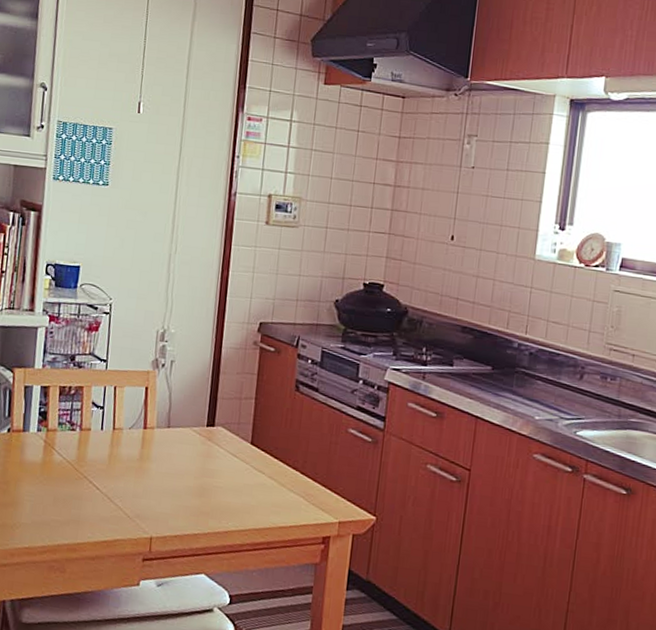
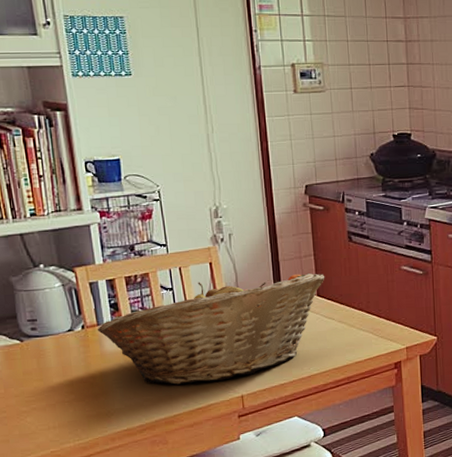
fruit basket: none [21,405,263,517] -> present [97,273,325,385]

